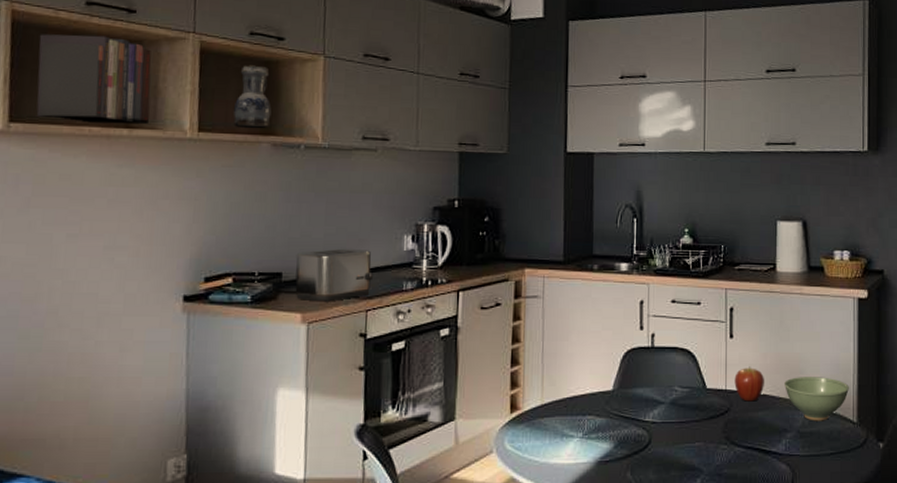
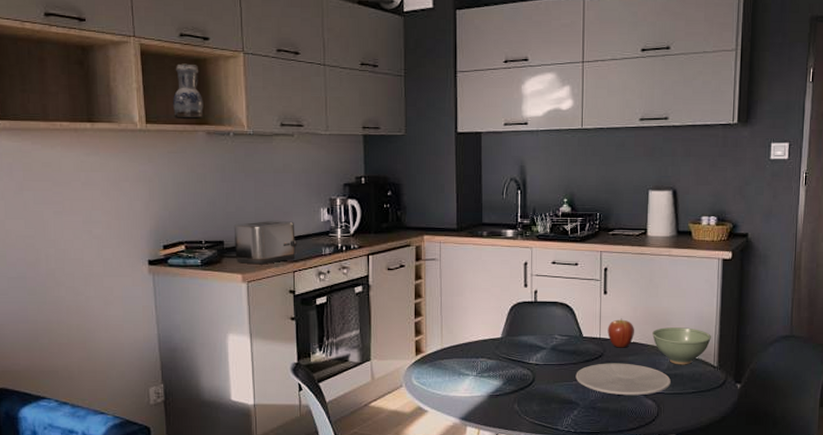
books: present [36,34,152,125] -> none [11,42,106,119]
plate: none [698,419,806,459] -> present [575,363,671,396]

